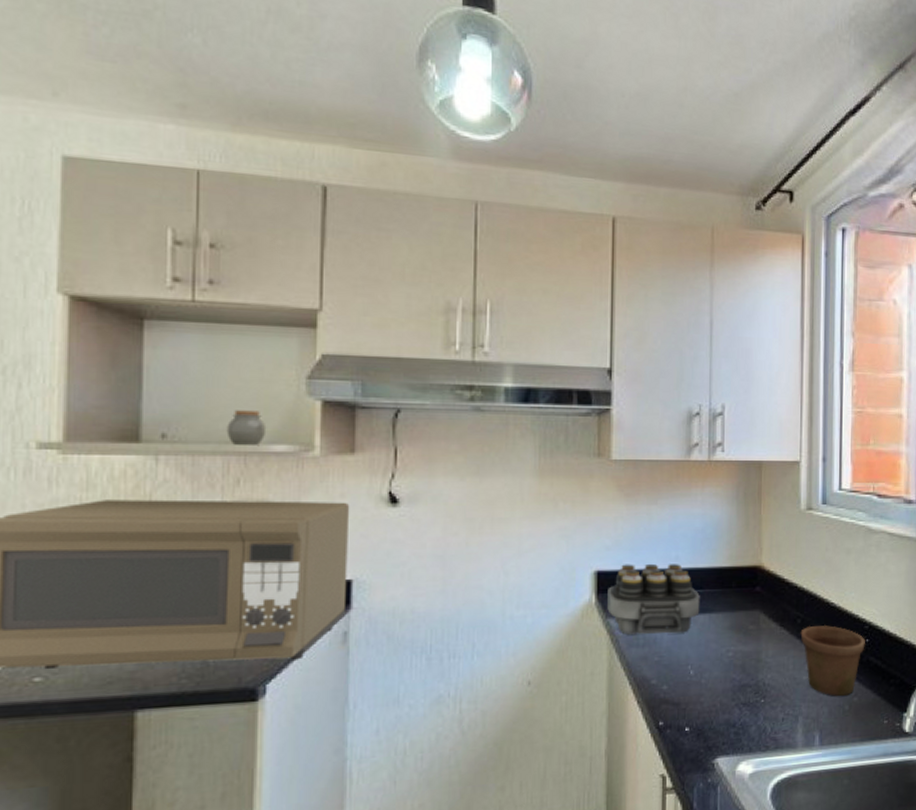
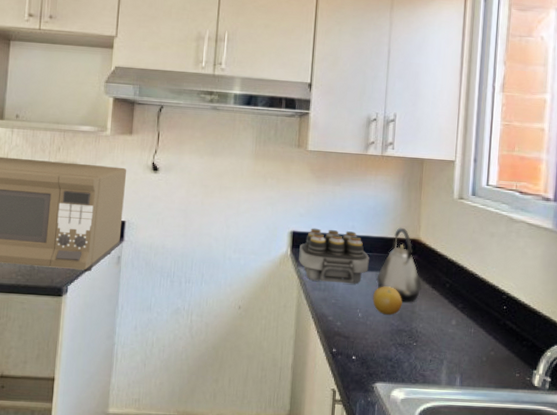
jar: present [226,410,267,445] -> none [54,102,79,126]
fruit: none [707,631,745,669] -> present [373,286,402,315]
kettle: none [710,552,767,648] -> present [376,227,422,302]
flower pot: present [800,625,865,696] -> none [448,291,503,349]

